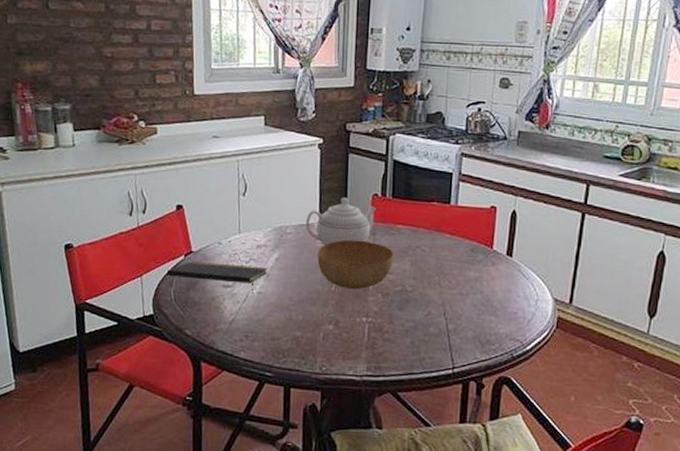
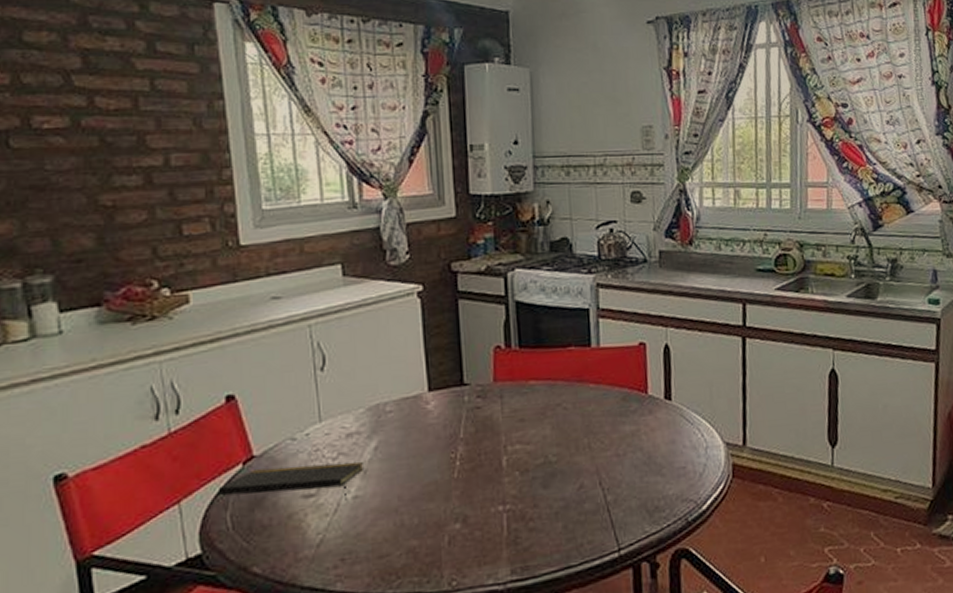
teapot: present [305,197,376,246] -> none [410,355,500,421]
bowl: present [317,239,394,290] -> none [430,406,530,473]

